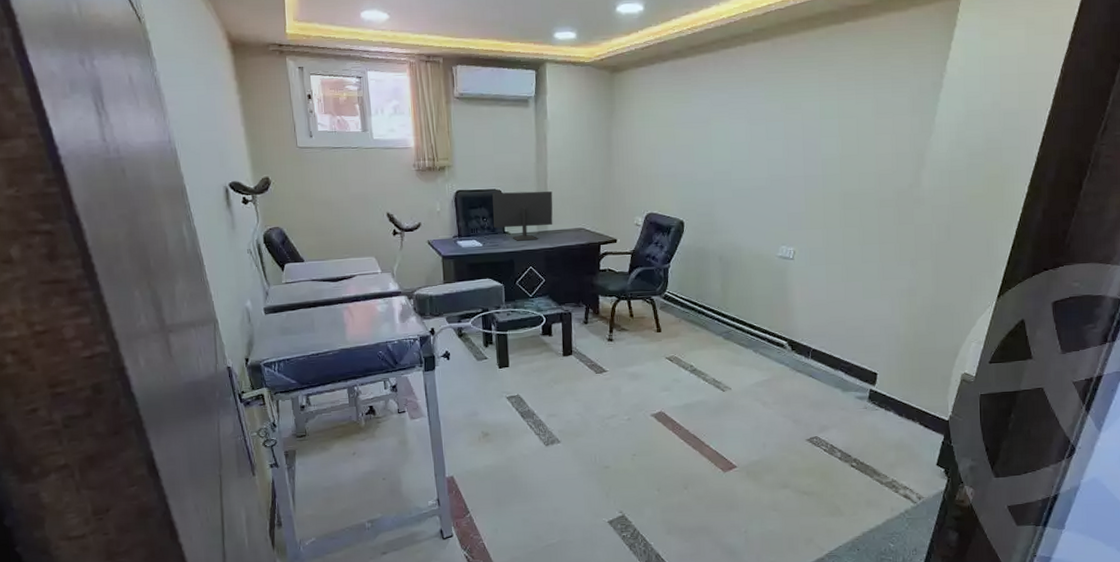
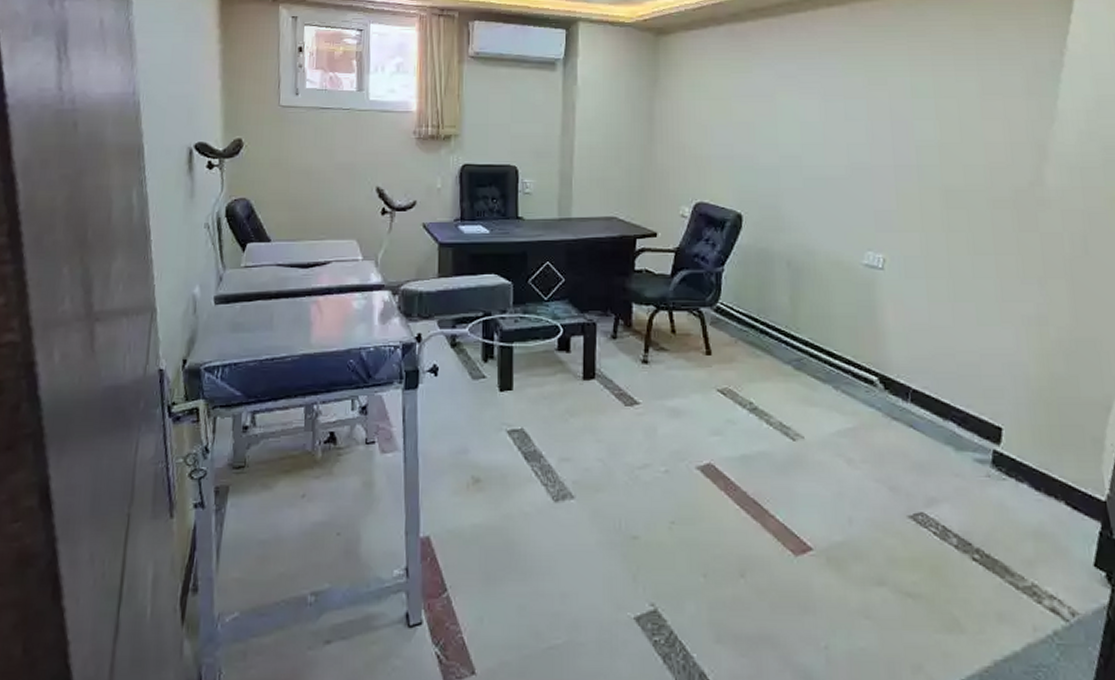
computer monitor: present [492,191,553,241] -> none [505,168,580,229]

